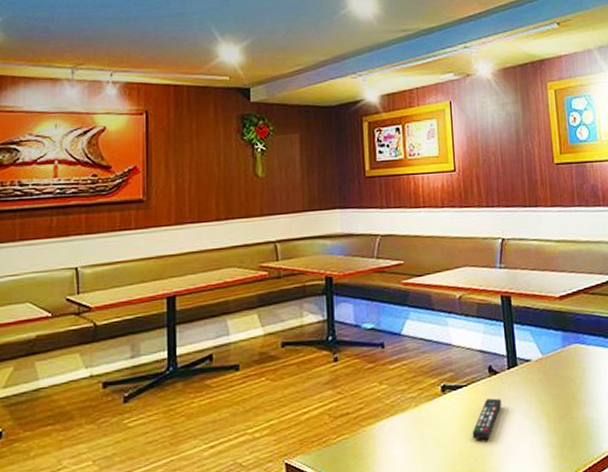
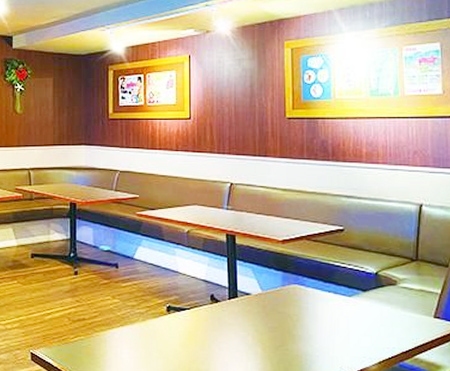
remote control: present [472,398,501,440] -> none [192,323,220,357]

